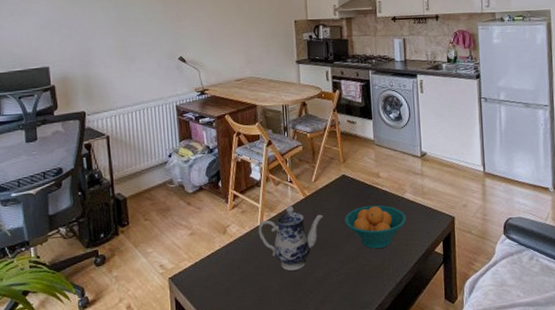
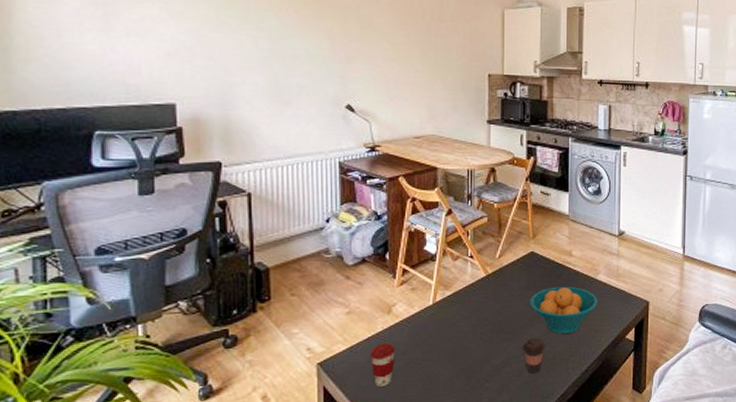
coffee cup: none [211,259,232,298] -> present [370,342,395,387]
teapot: present [258,205,324,271] -> none [429,284,506,357]
coffee cup: none [341,253,362,286] -> present [522,338,545,374]

